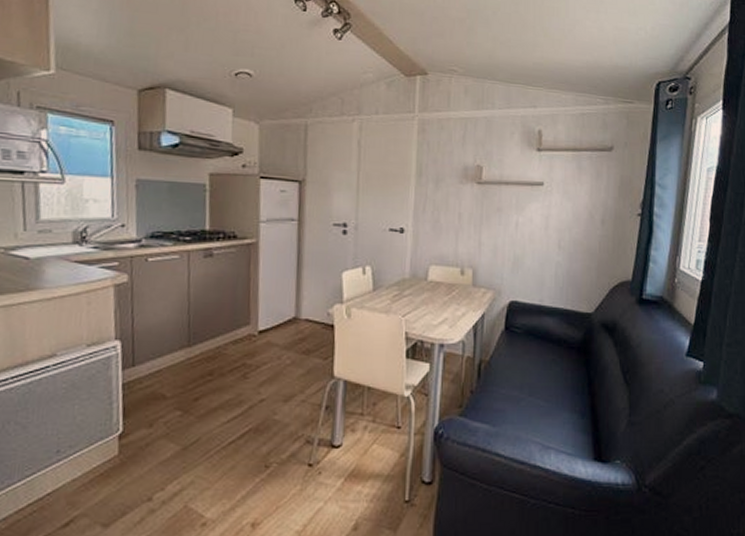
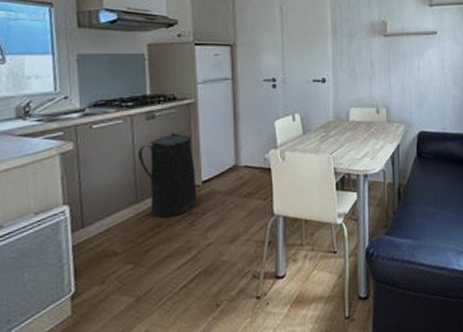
trash can: none [192,274,253,366] -> present [137,132,197,219]

